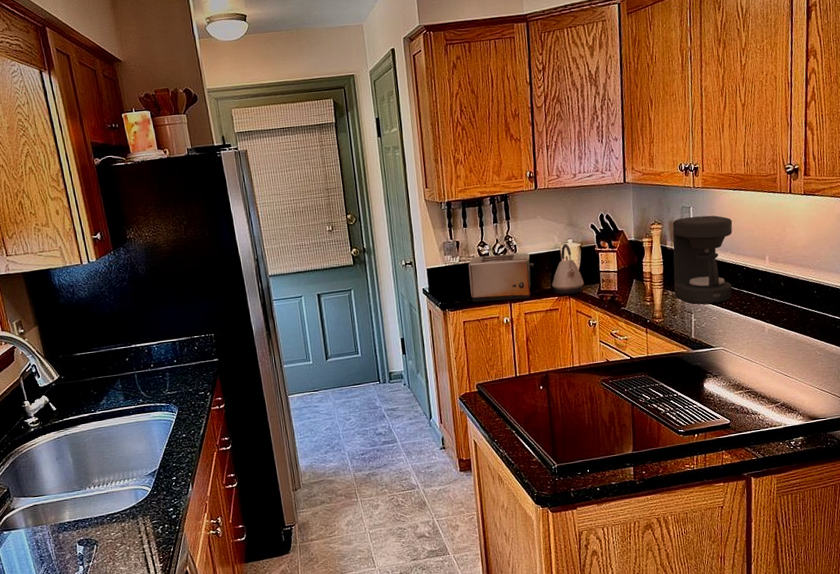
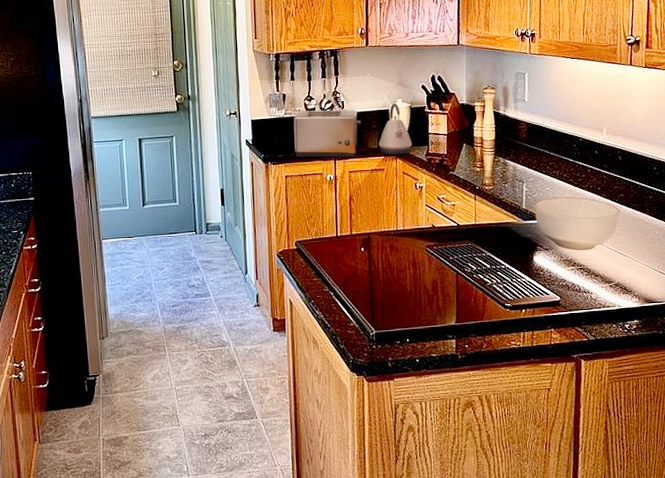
coffee maker: present [672,215,733,305] -> none [505,83,569,175]
bowl: none [702,324,784,376] -> present [533,196,620,251]

